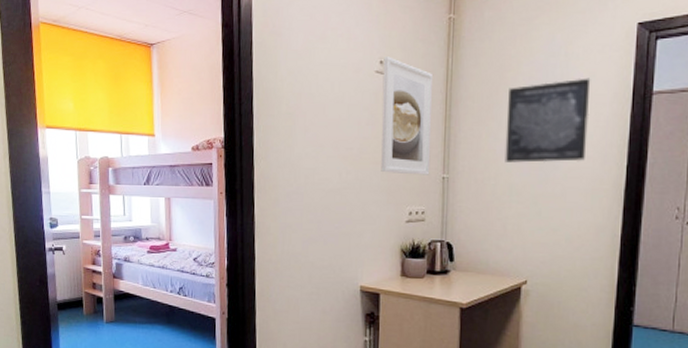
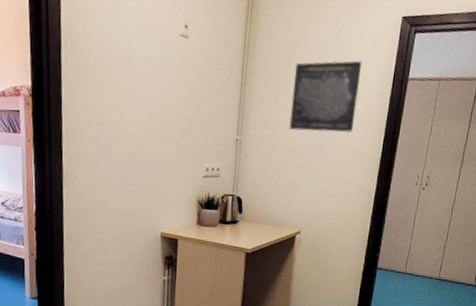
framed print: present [381,56,433,175] -> none [182,21,232,136]

